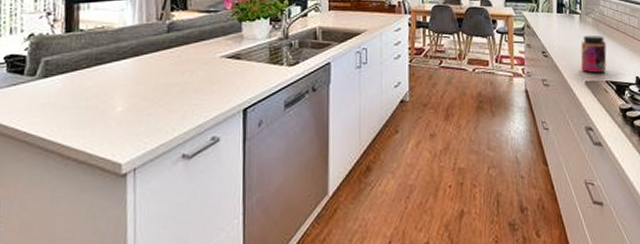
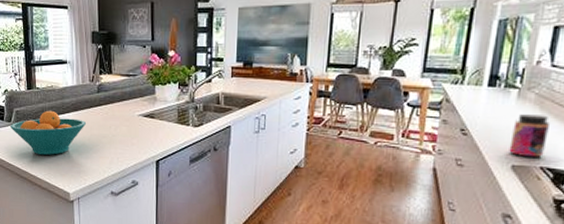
fruit bowl: none [34,57,149,116] -> present [10,110,86,155]

